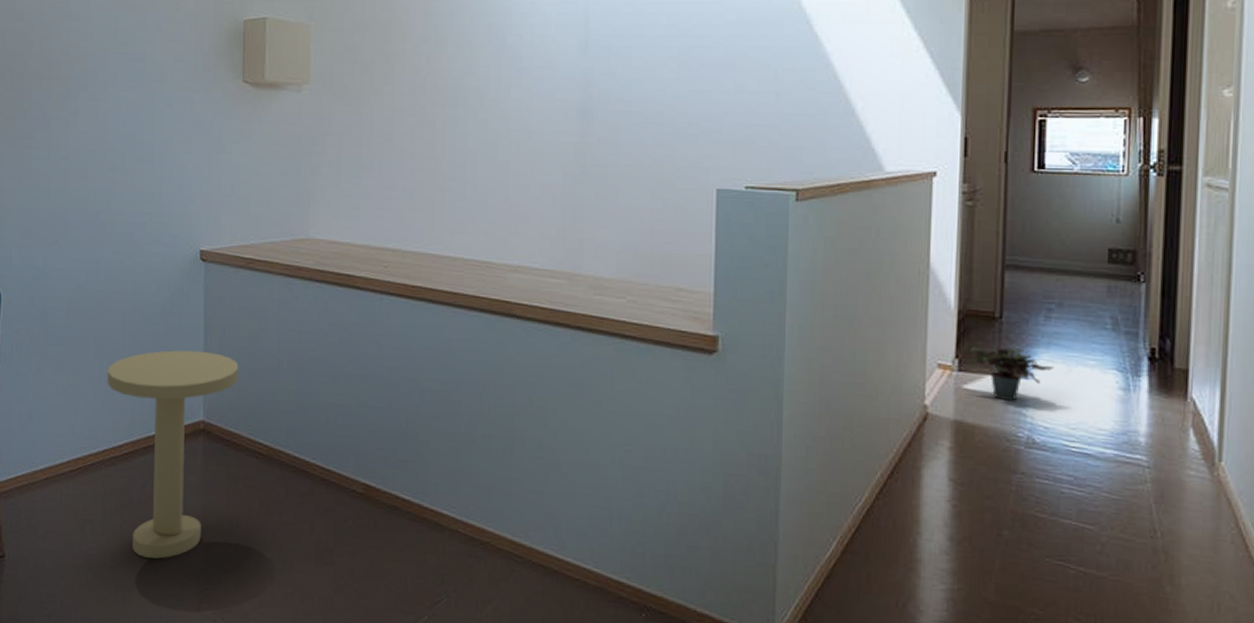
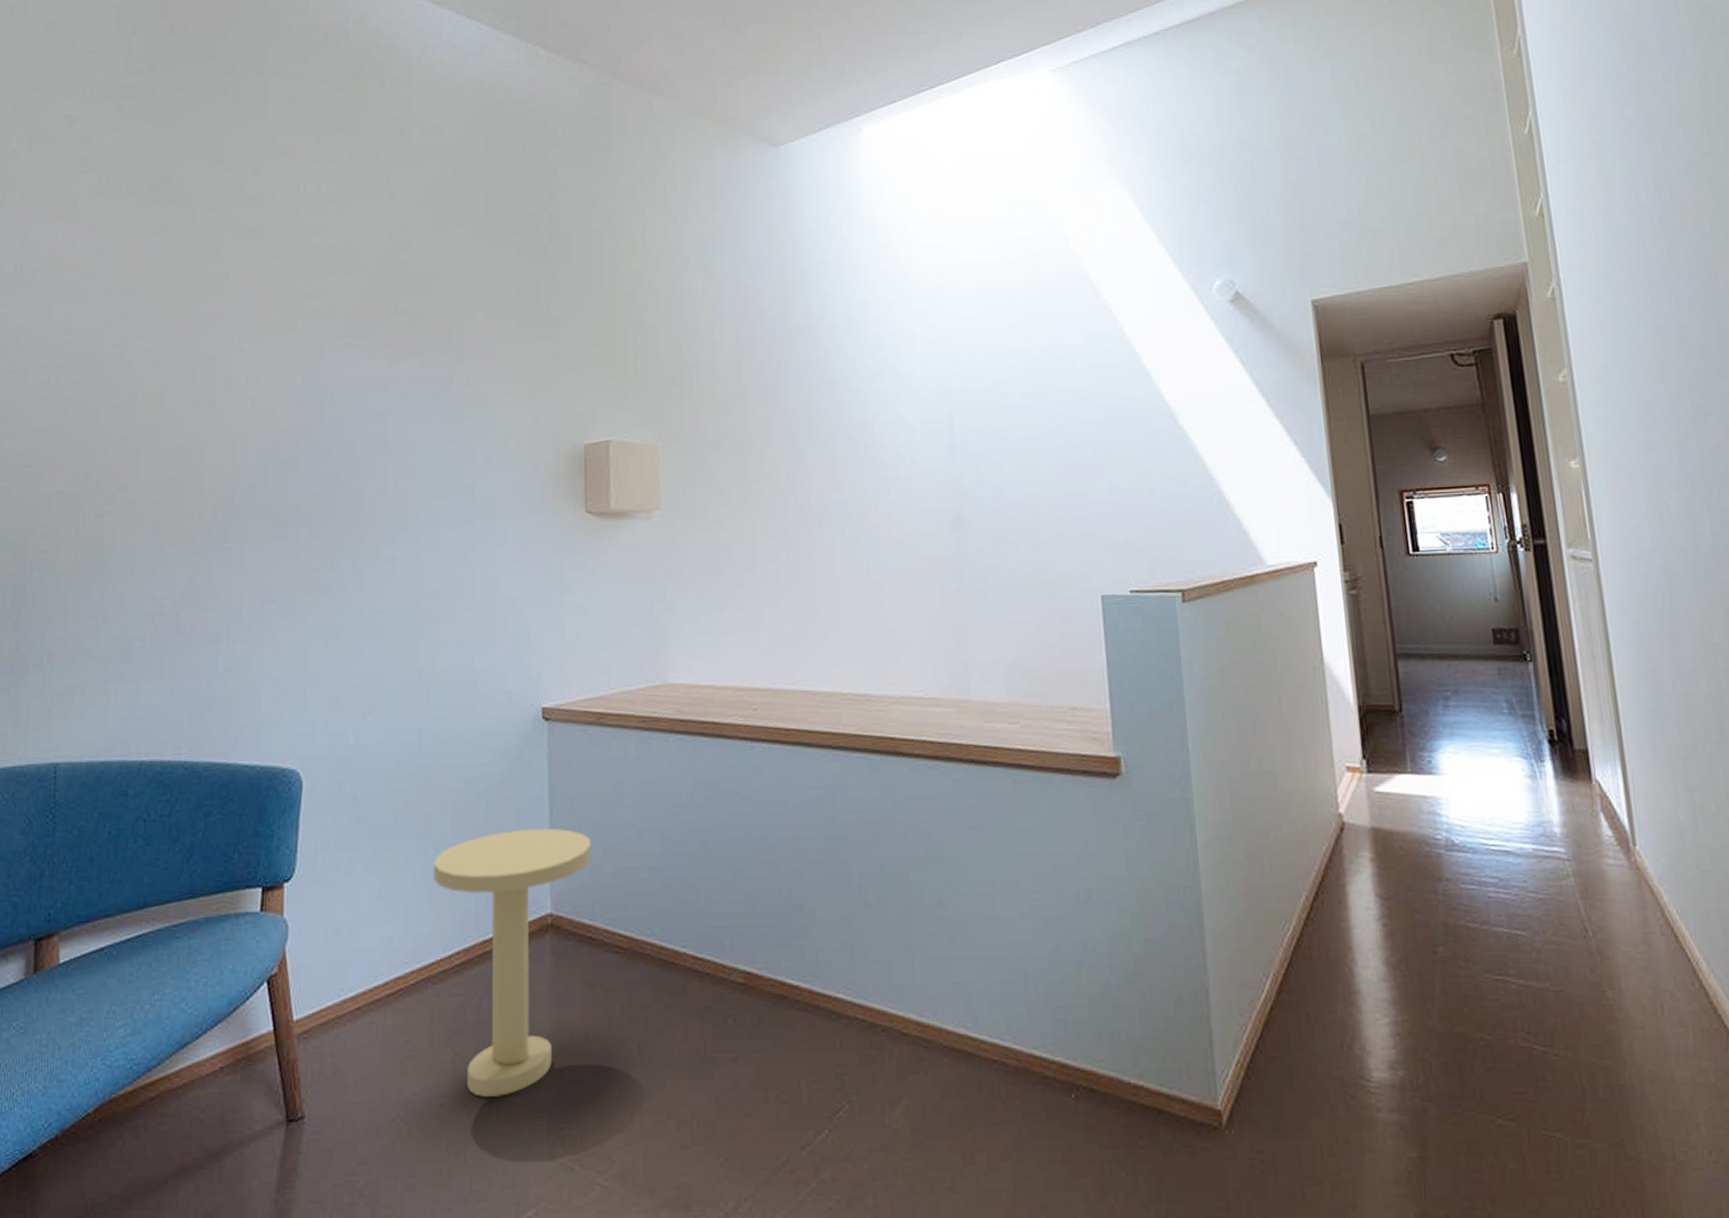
potted plant: present [960,347,1054,401] -> none [1368,741,1460,801]

